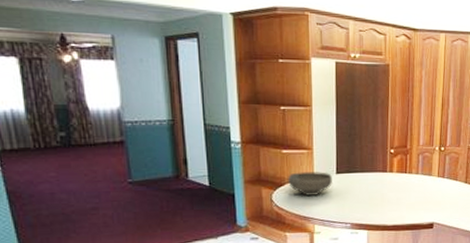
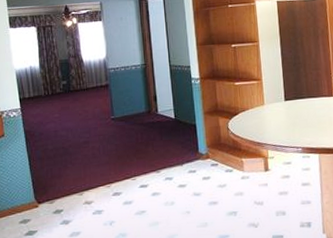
bowl: present [288,172,332,196] -> none [241,100,282,123]

